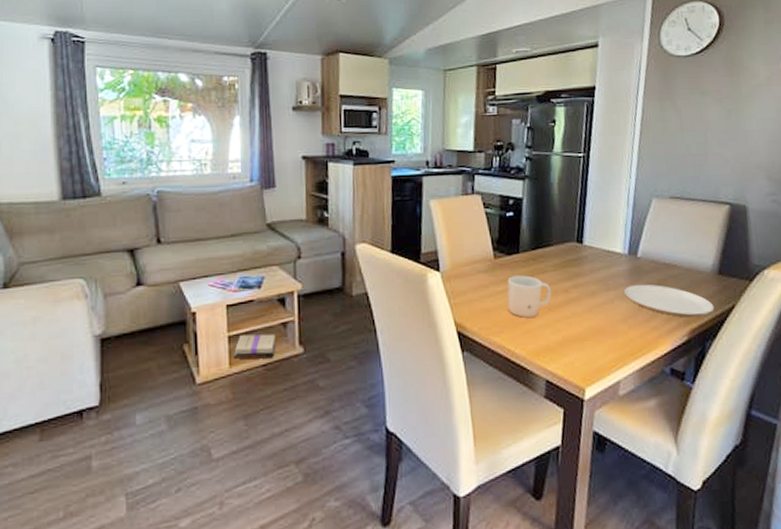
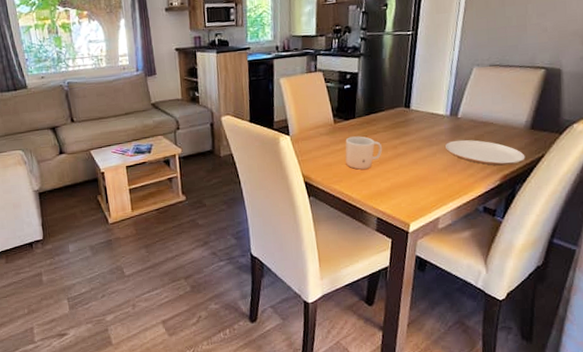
books: present [234,333,276,360] -> none [134,186,165,206]

